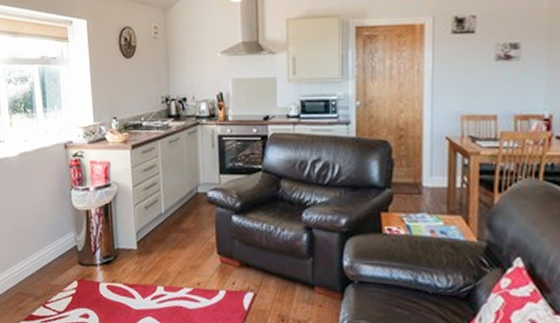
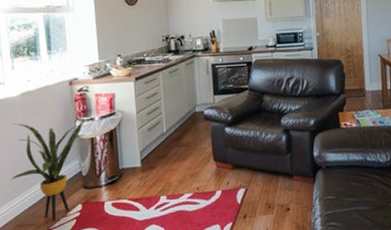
house plant: none [12,185,82,294] -> present [11,118,87,221]

